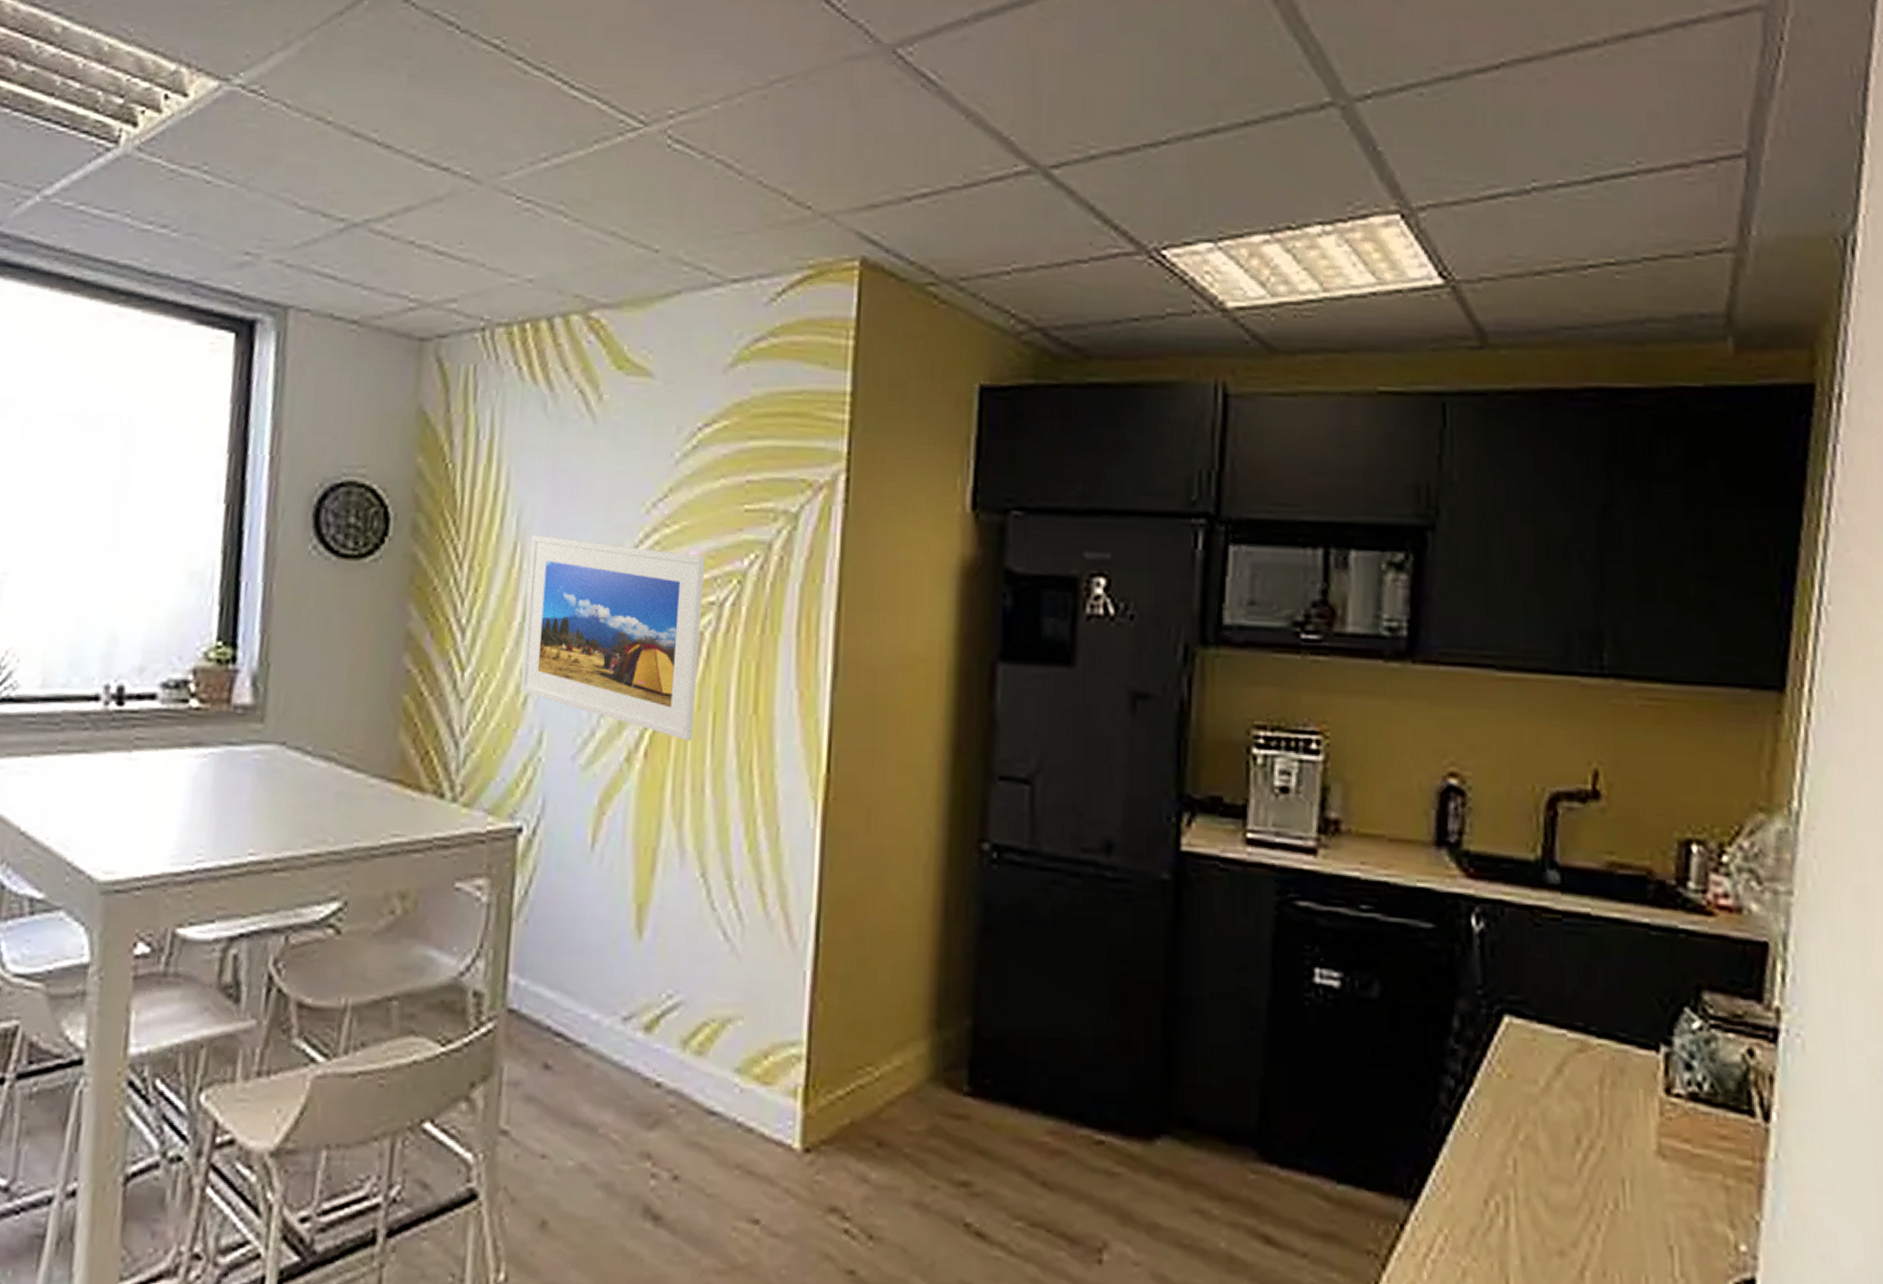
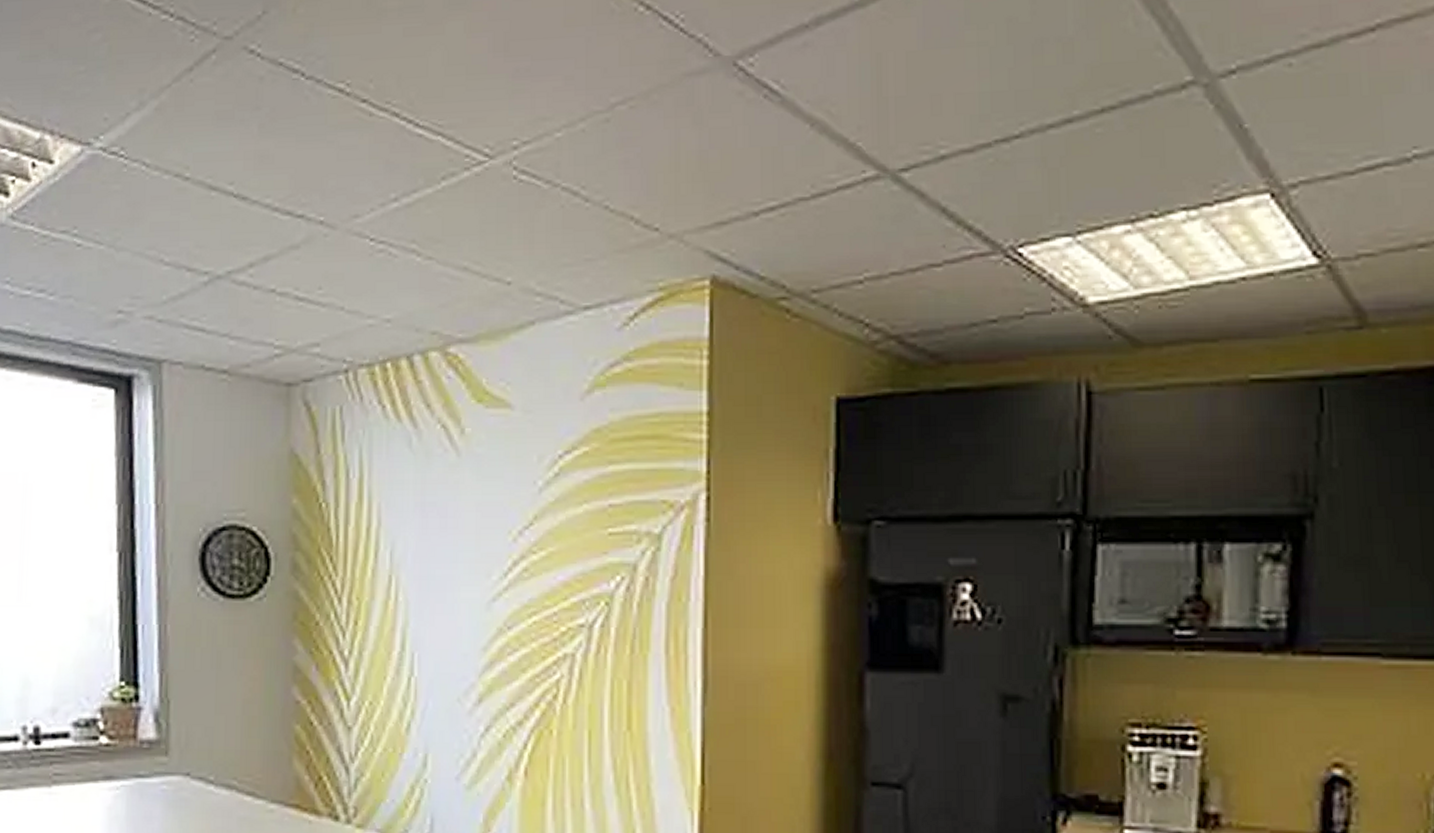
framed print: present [520,534,706,740] -> none [403,566,574,758]

